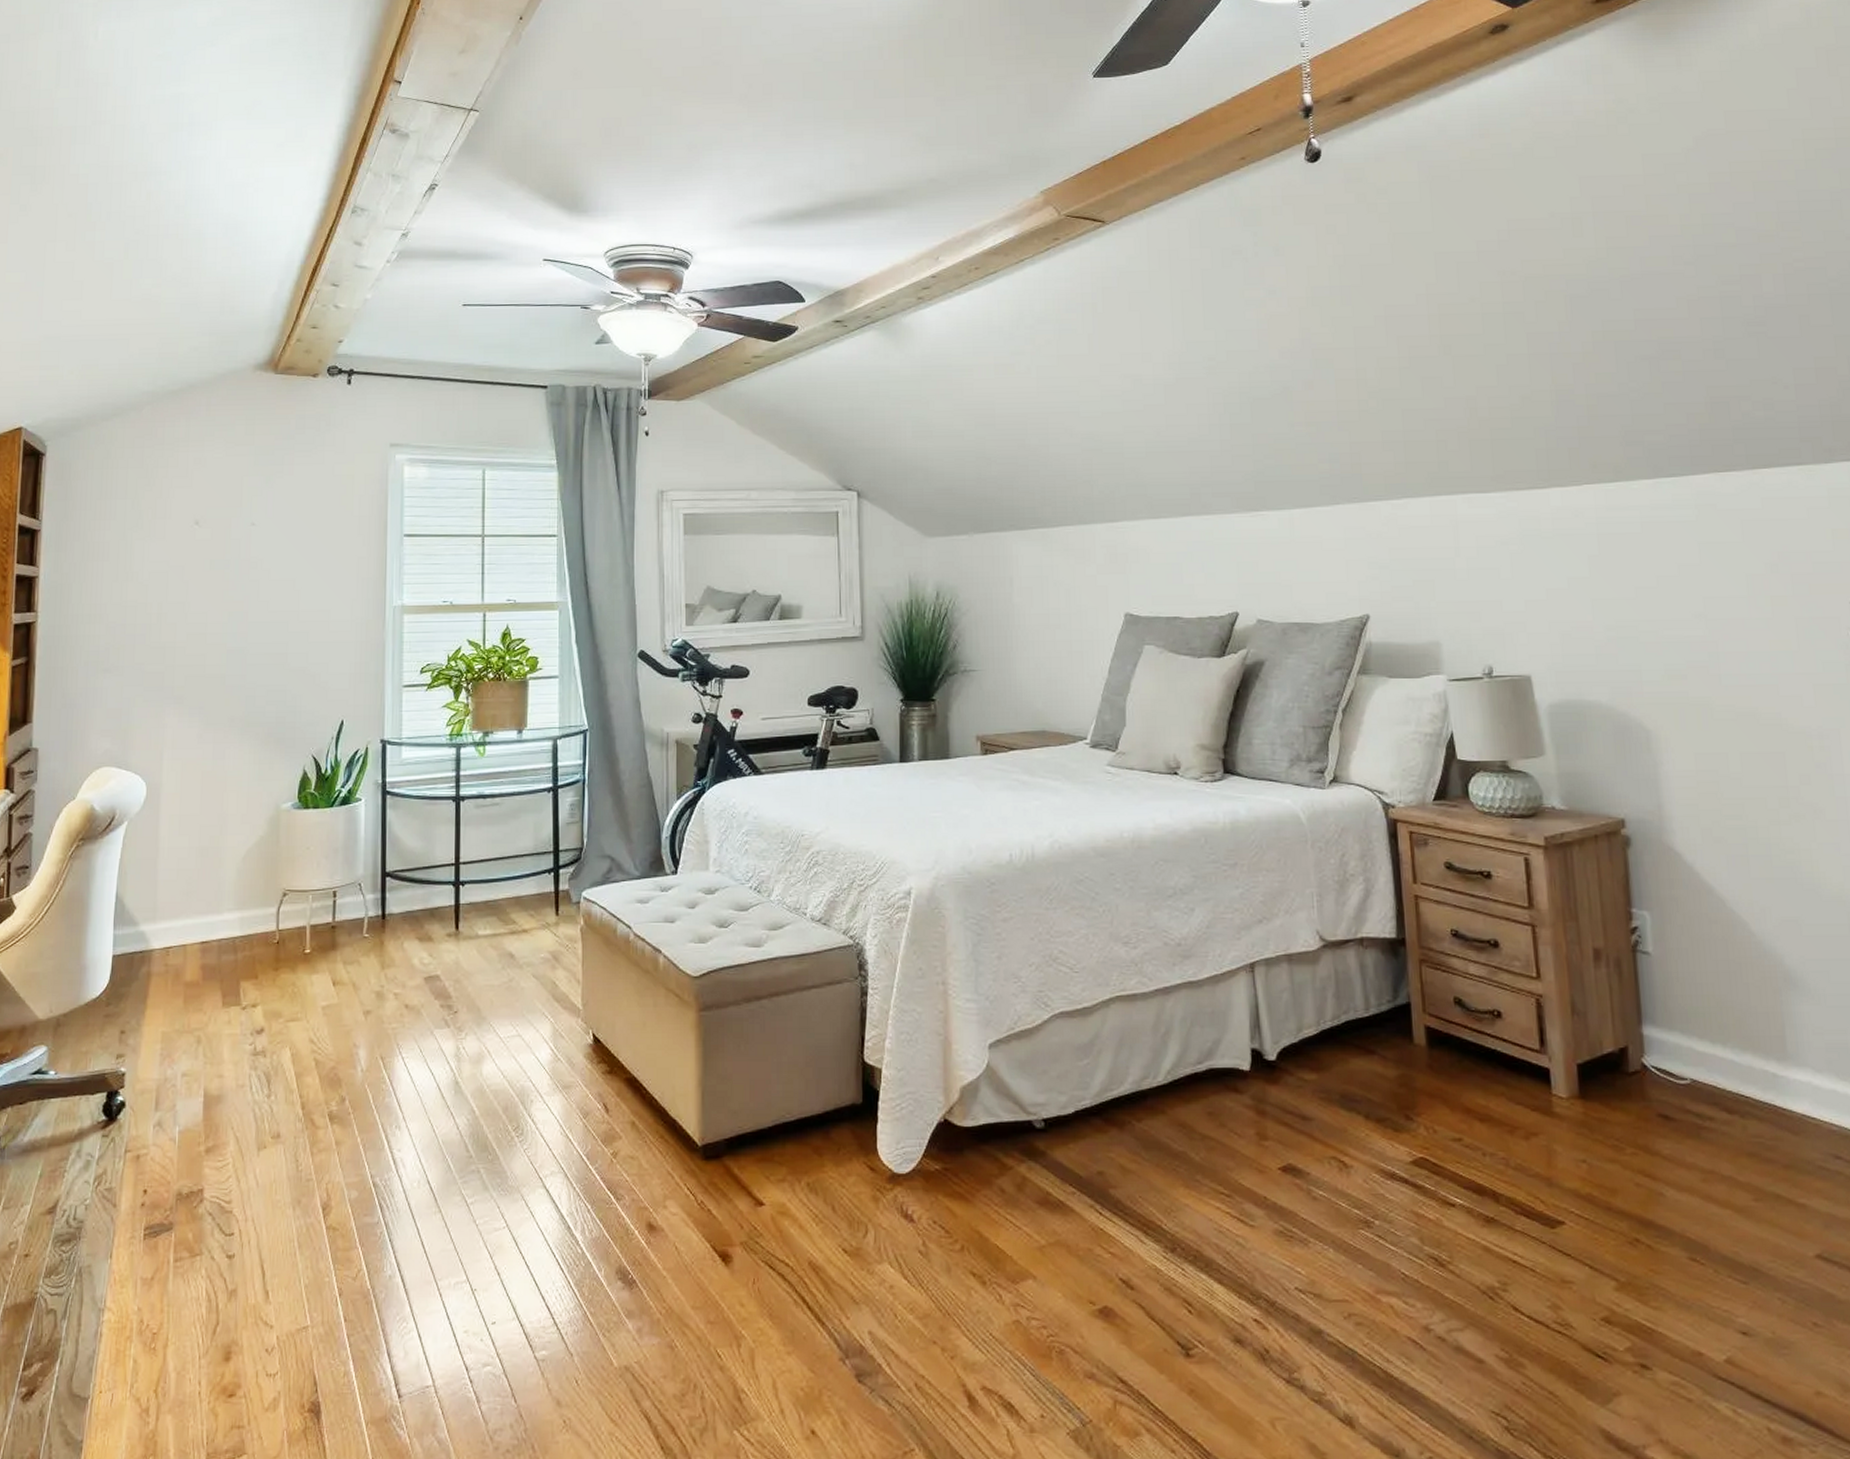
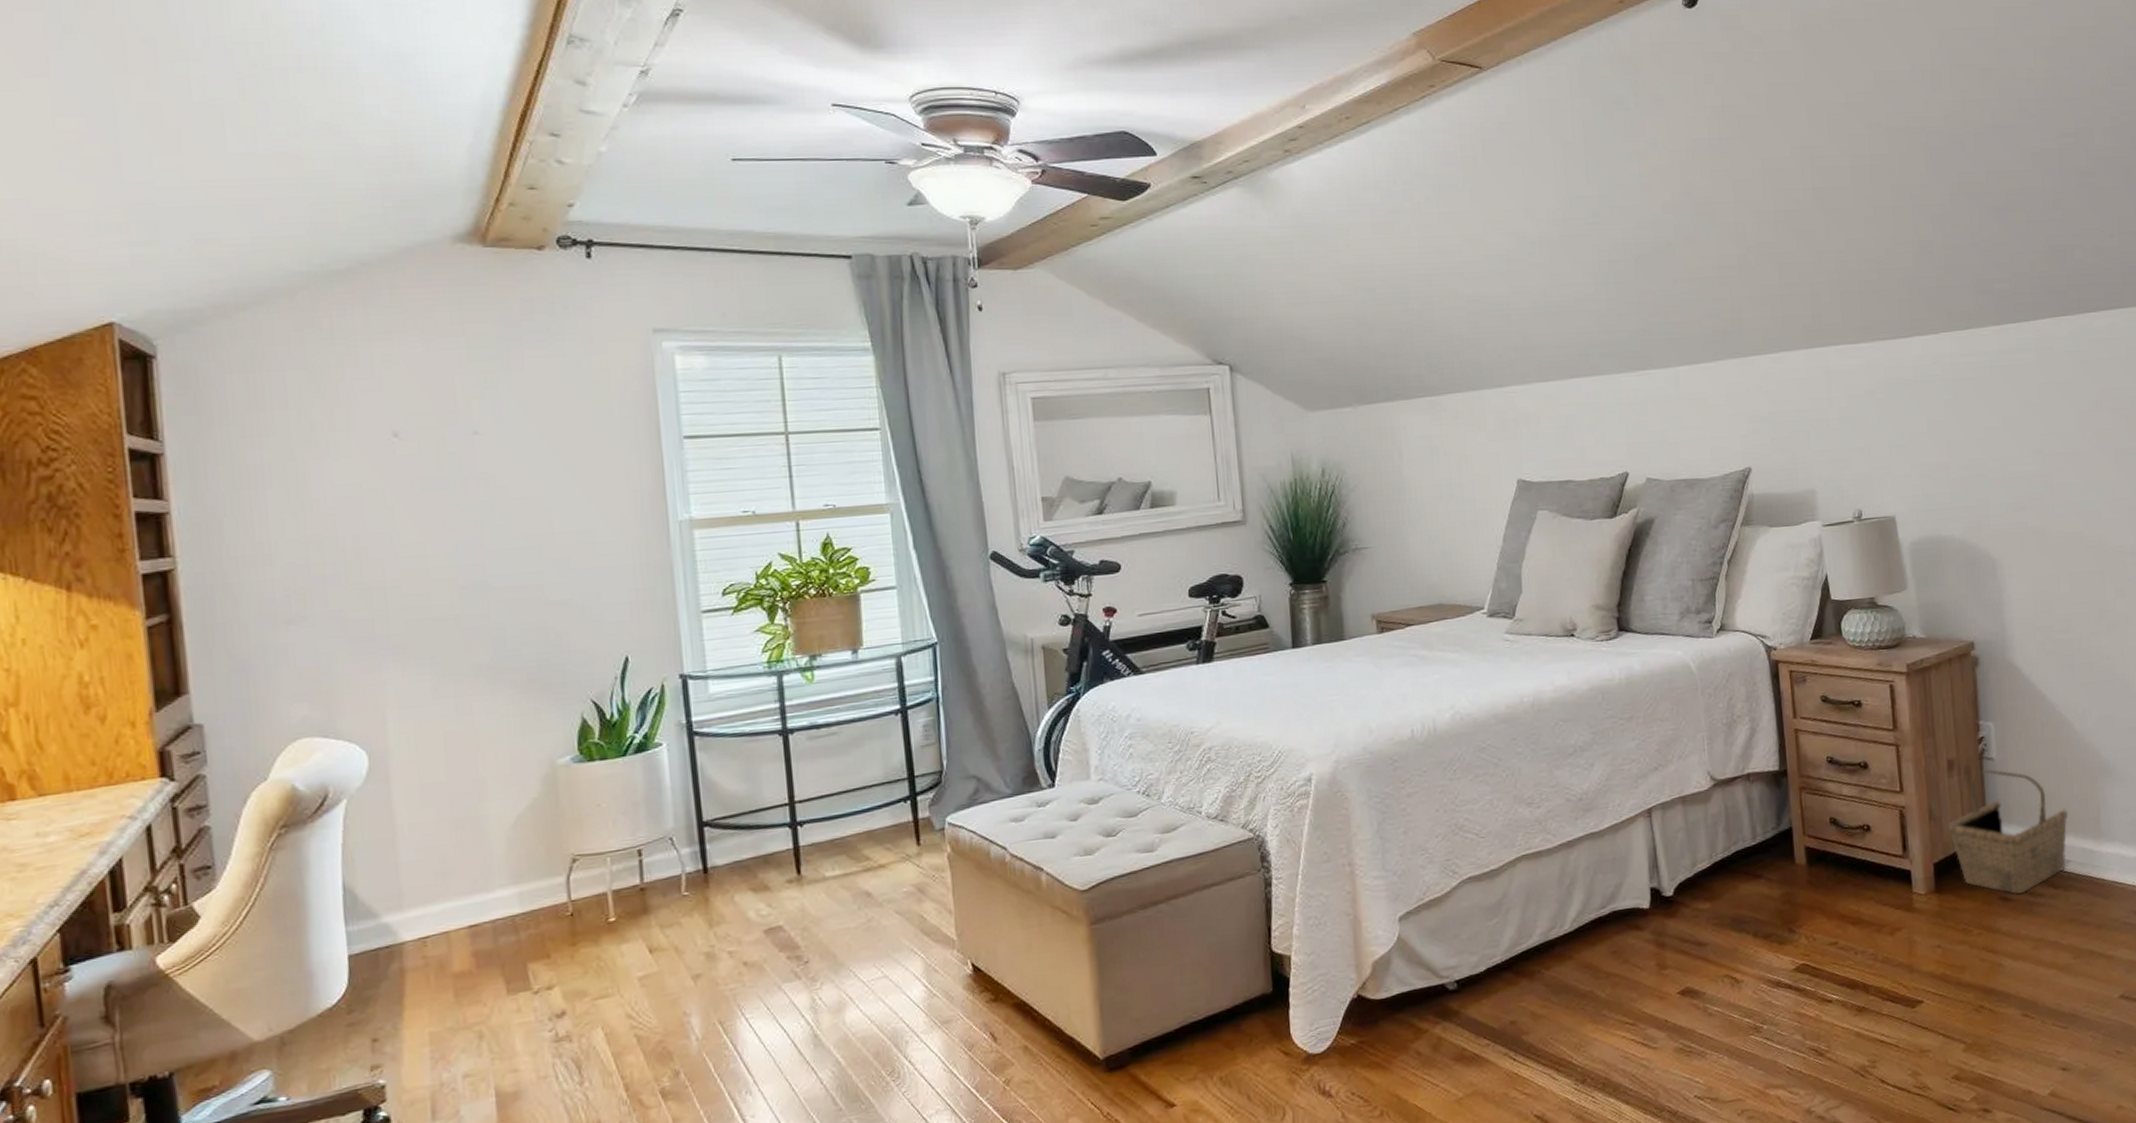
basket: none [1594,965,1745,1114] -> present [1947,769,2068,895]

